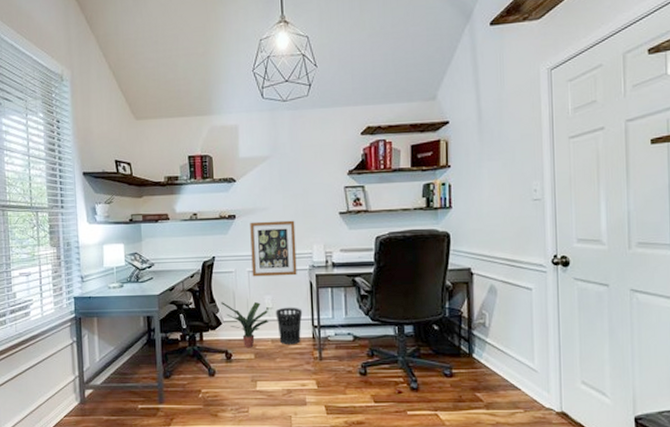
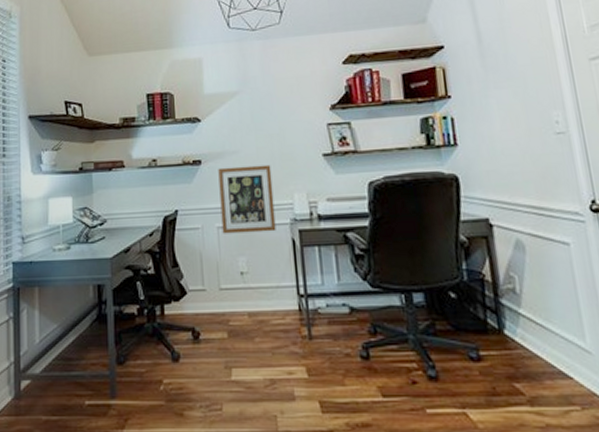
potted plant: present [220,301,269,347] -> none [185,264,245,323]
wastebasket: present [275,307,303,345] -> none [252,271,285,320]

